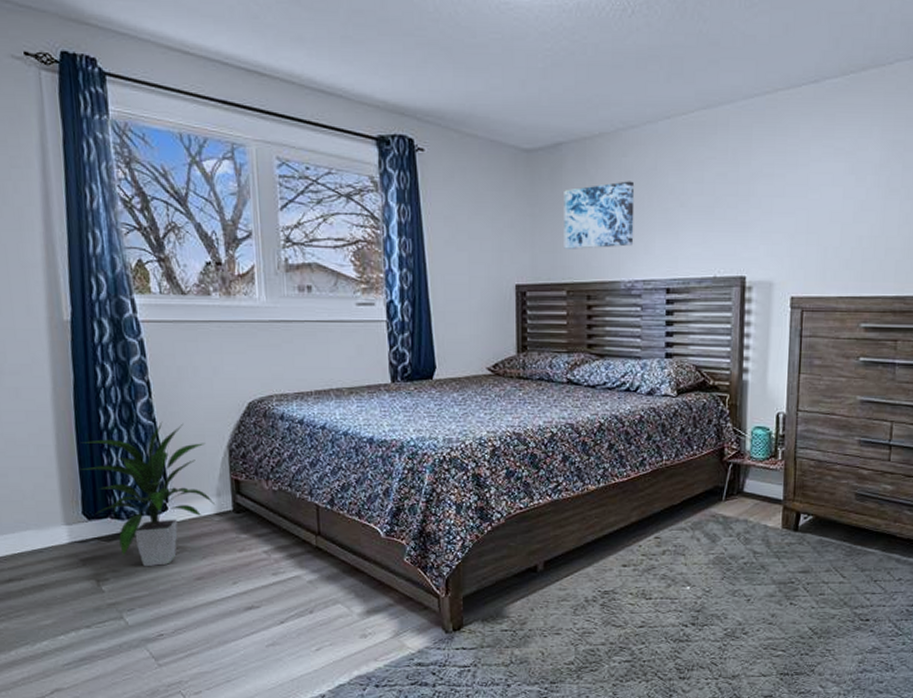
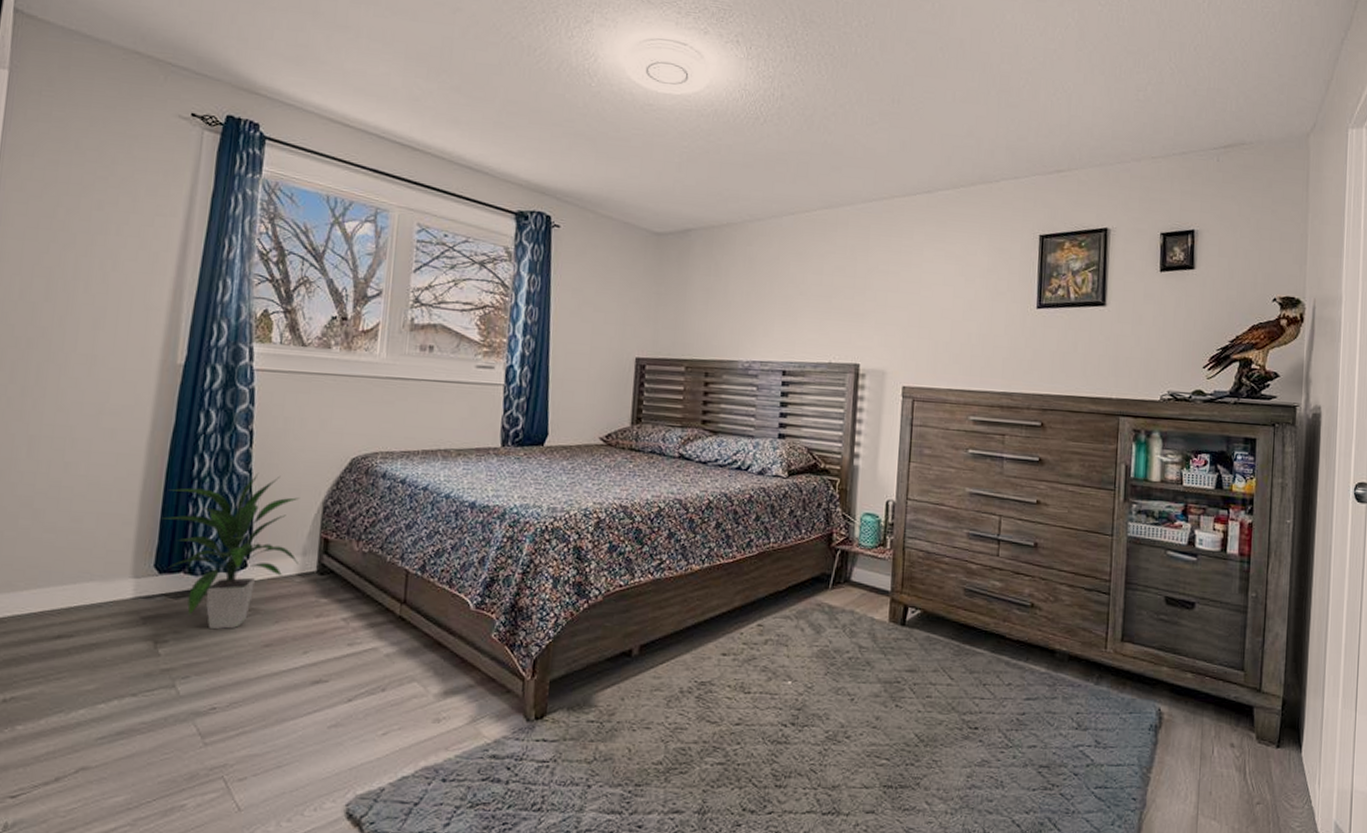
wall art: present [564,181,635,249] -> none [685,267,758,328]

